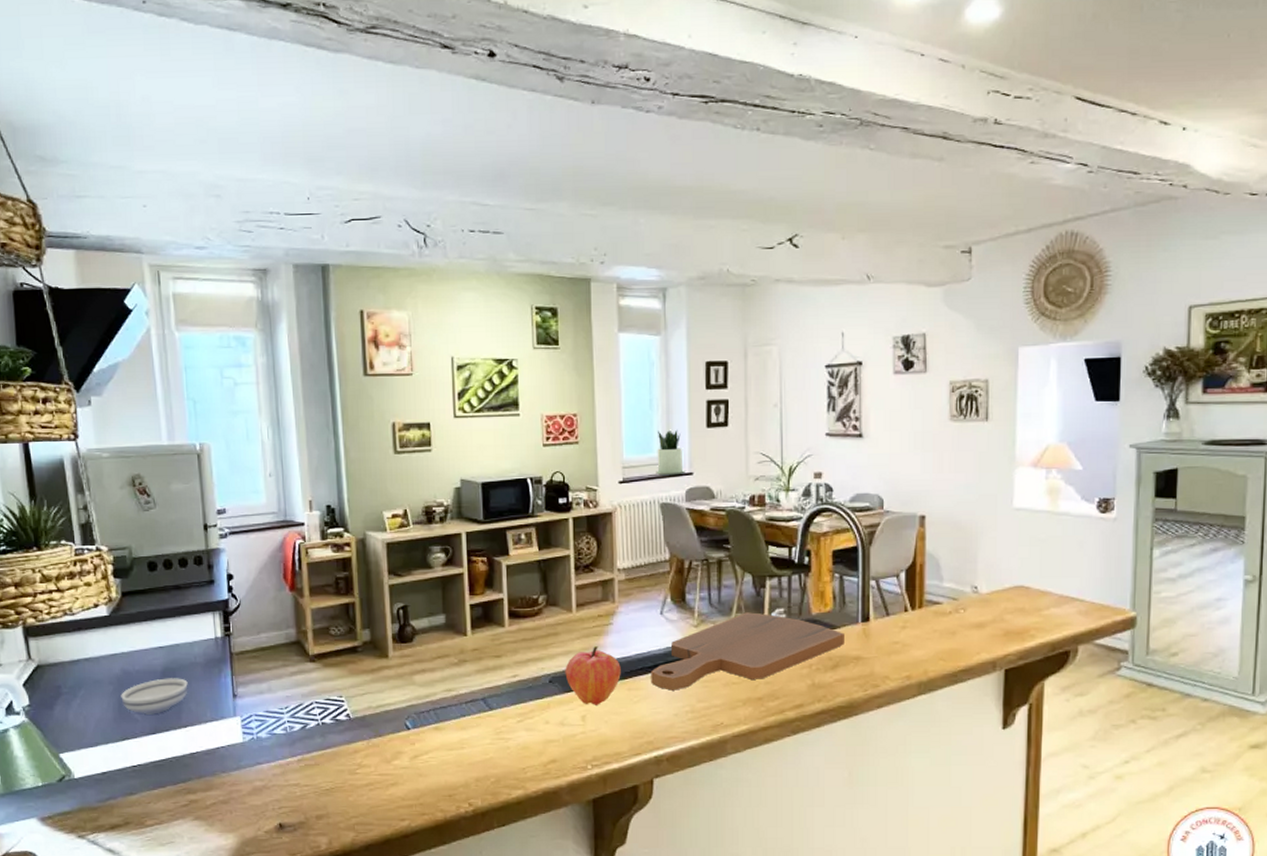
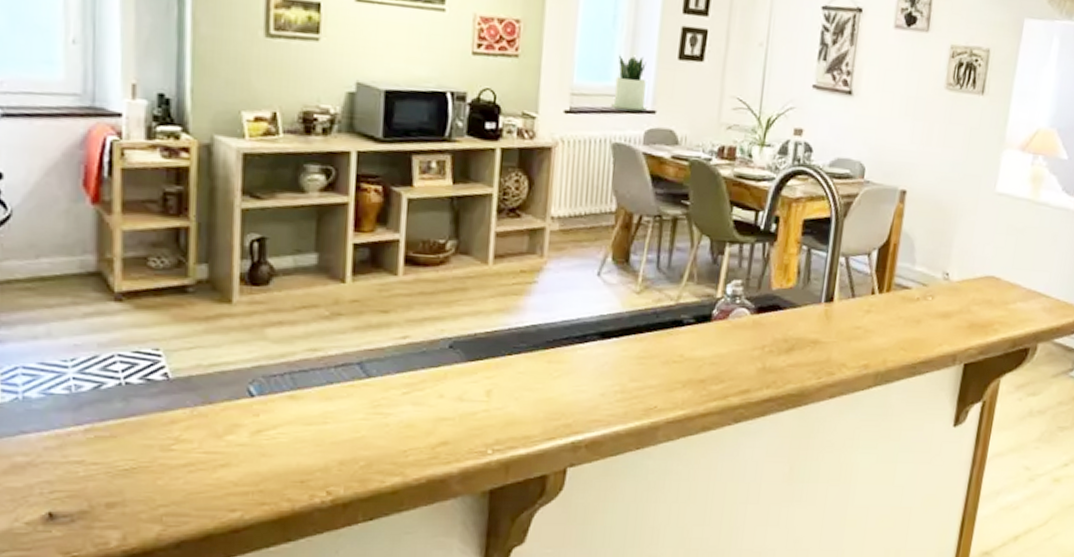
fruit: present [565,645,621,705] -> none [470,306,542,379]
cutting board: present [651,612,844,690] -> none [577,281,805,366]

